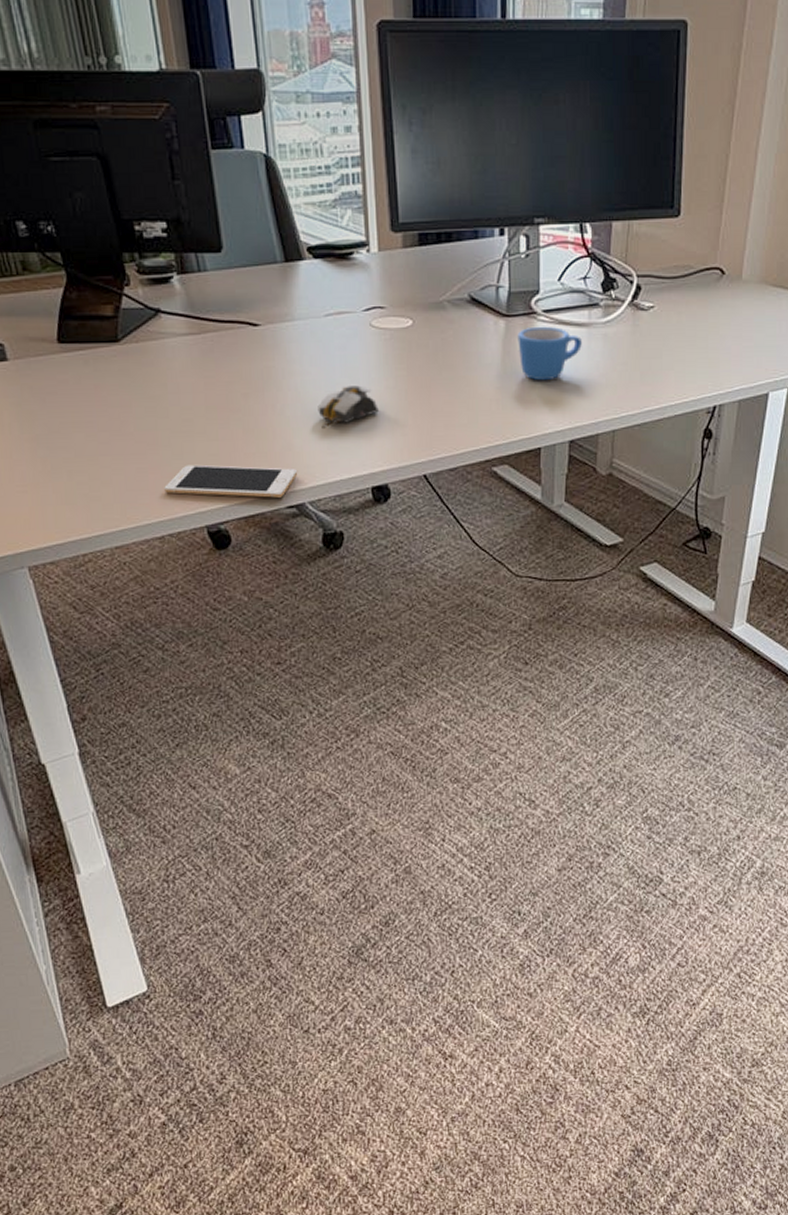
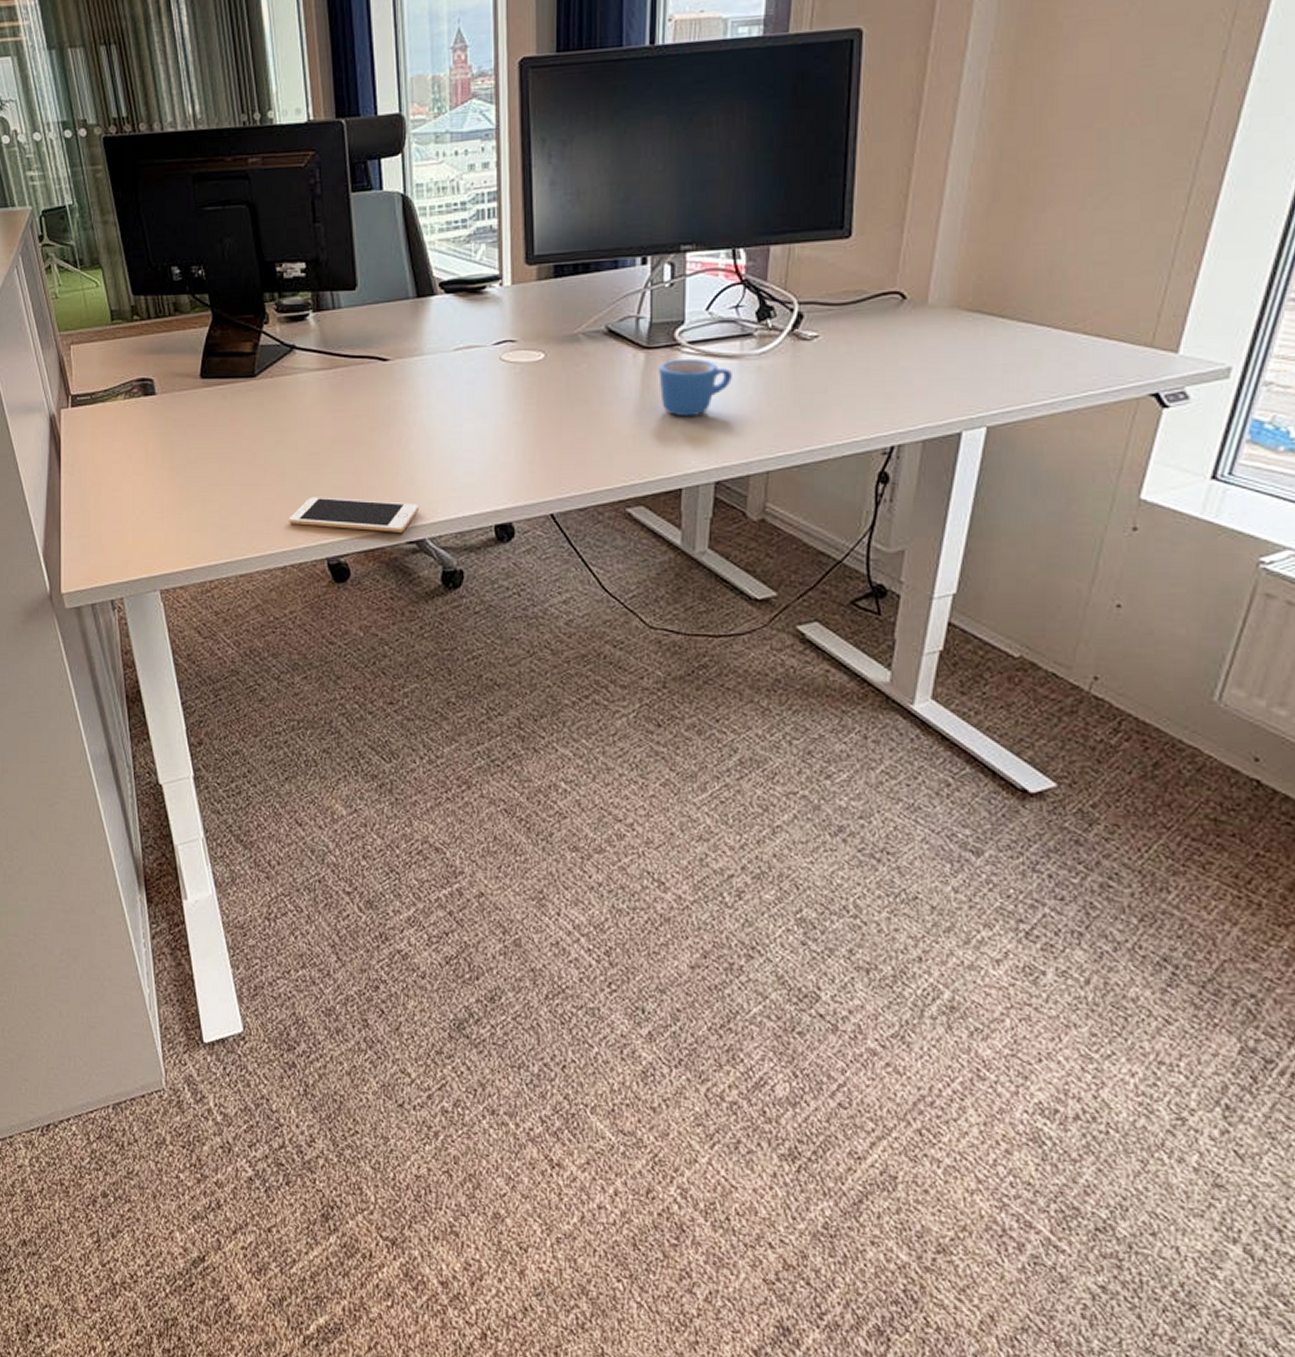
computer mouse: present [318,385,379,428] -> none [443,420,505,463]

